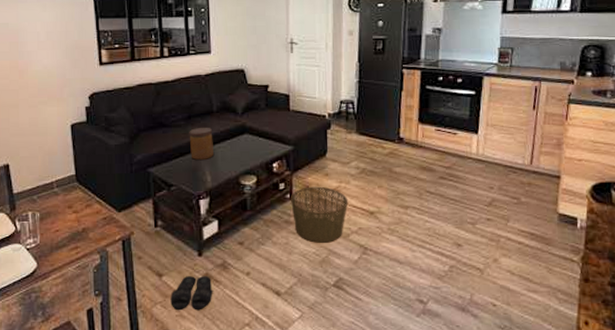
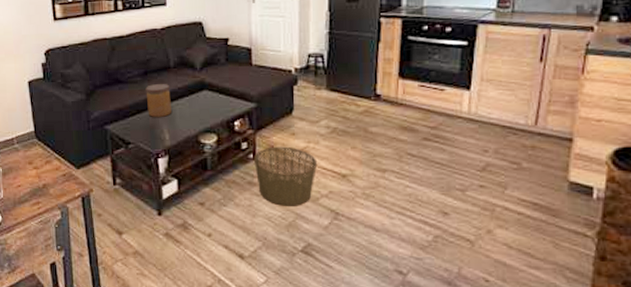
slippers: present [170,276,214,311] -> none [131,235,175,270]

